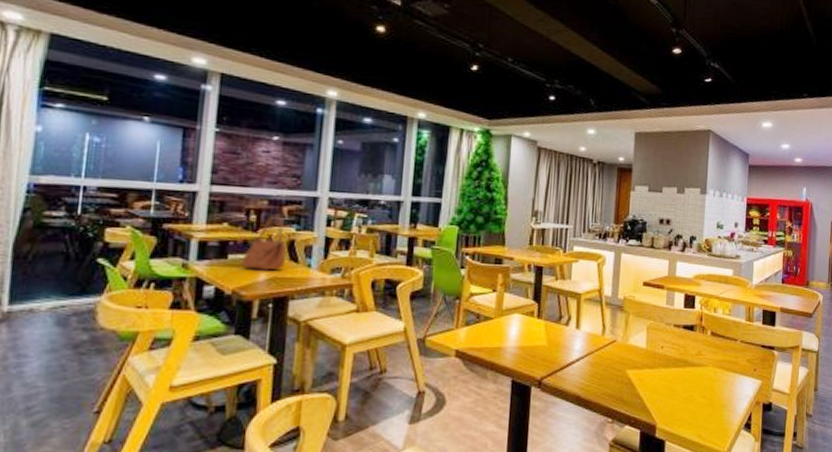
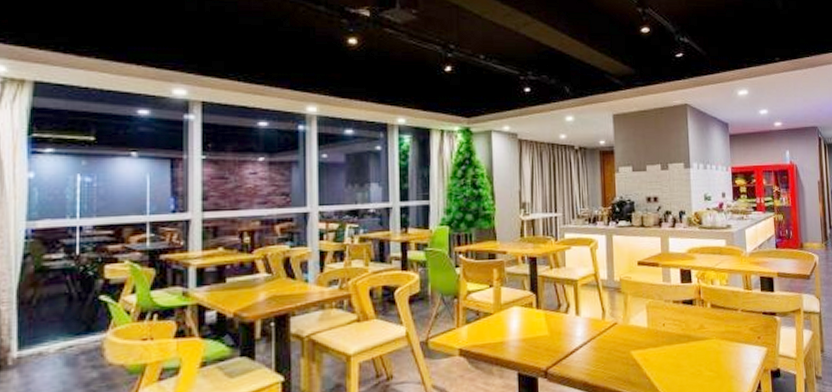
handbag: present [241,214,287,272] -> none [240,234,283,292]

